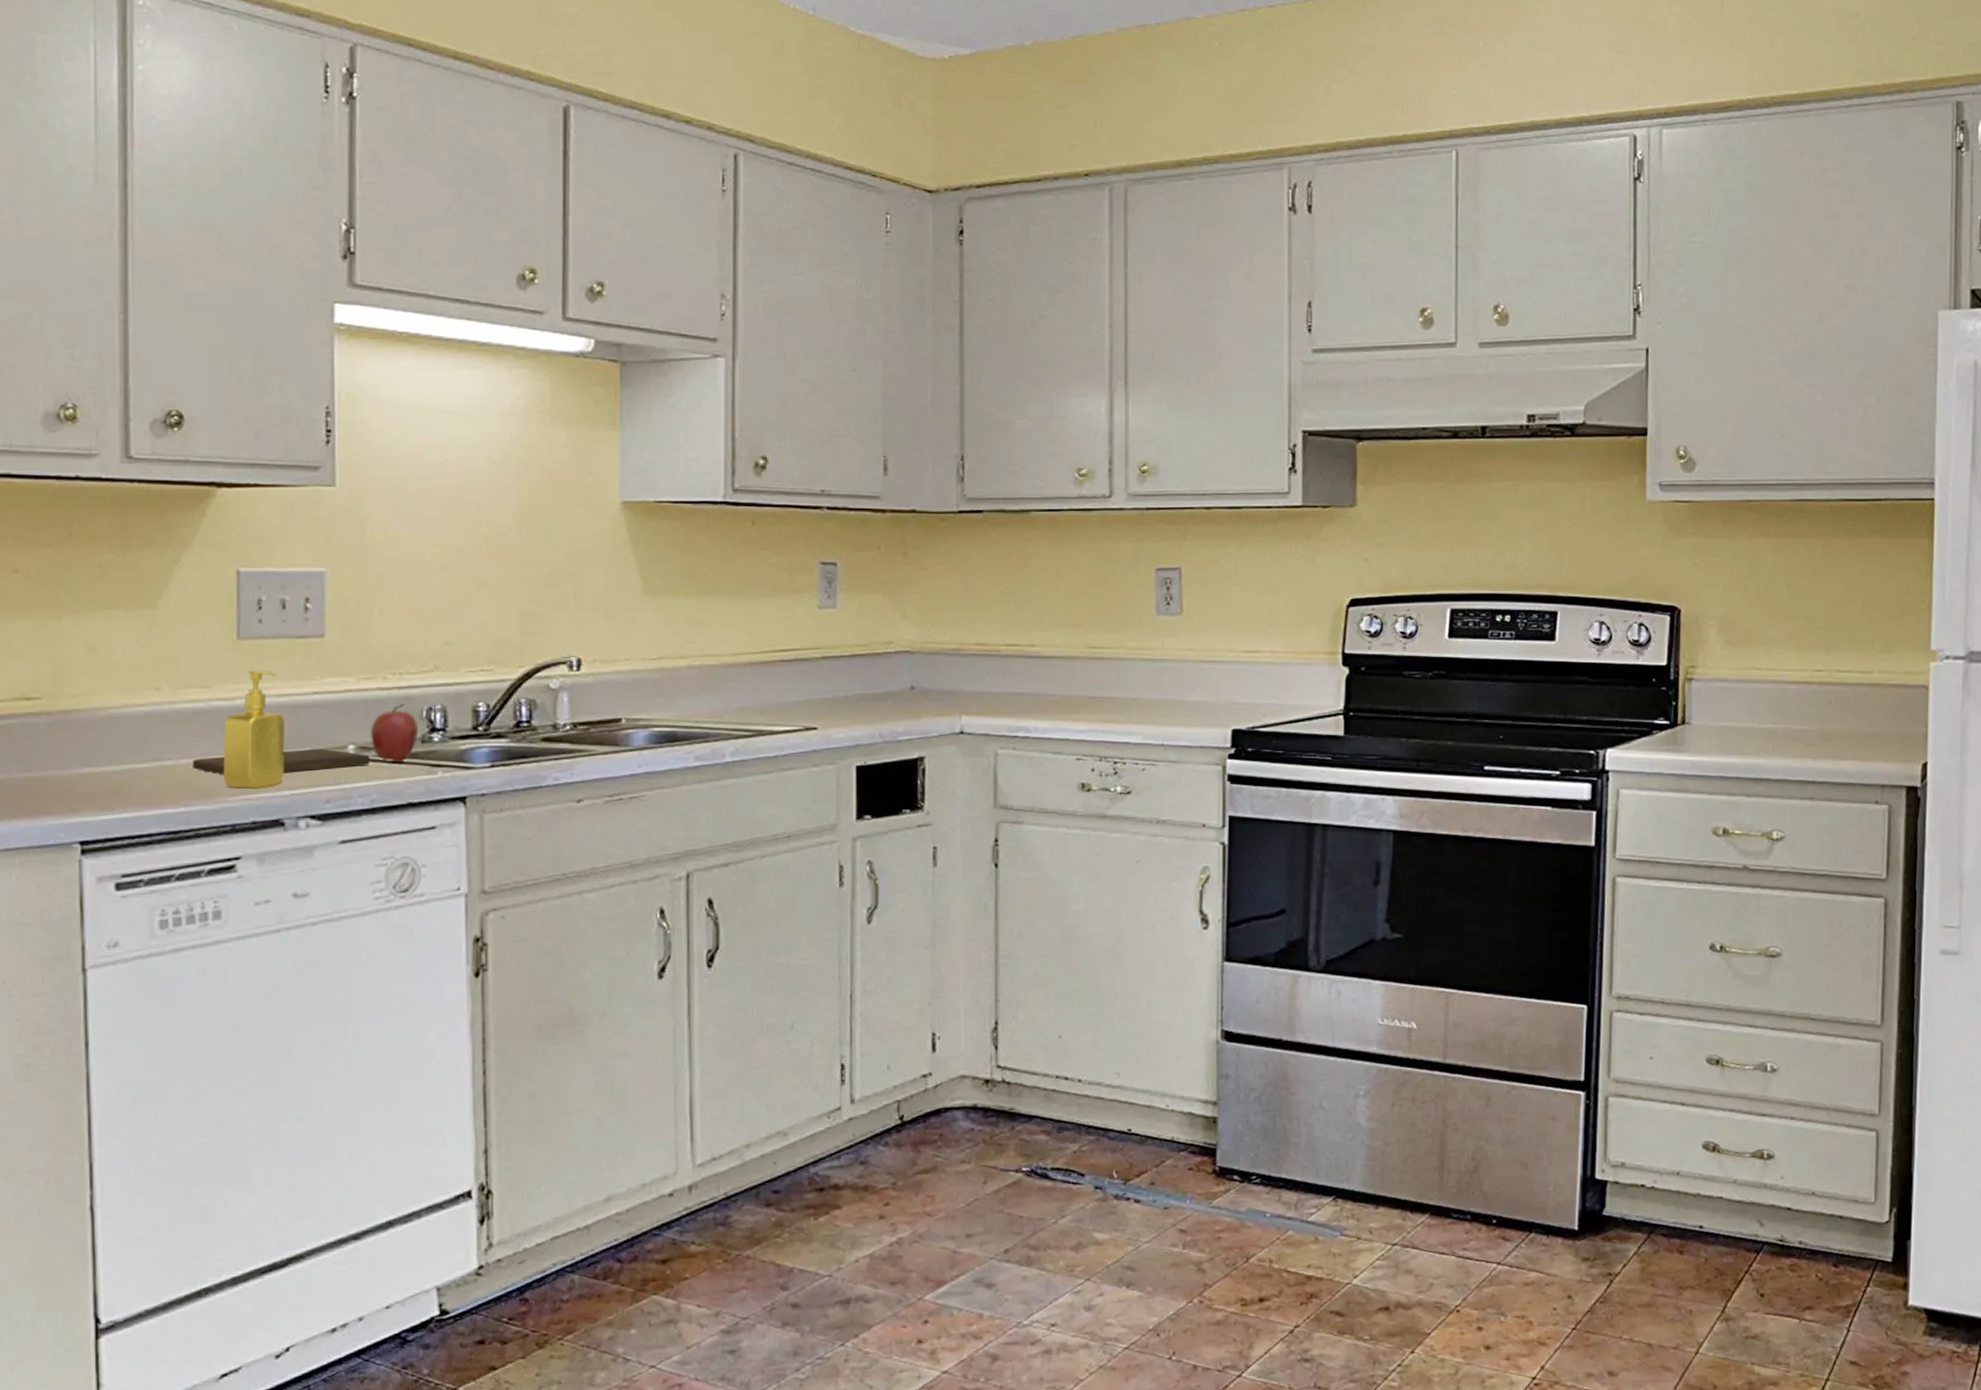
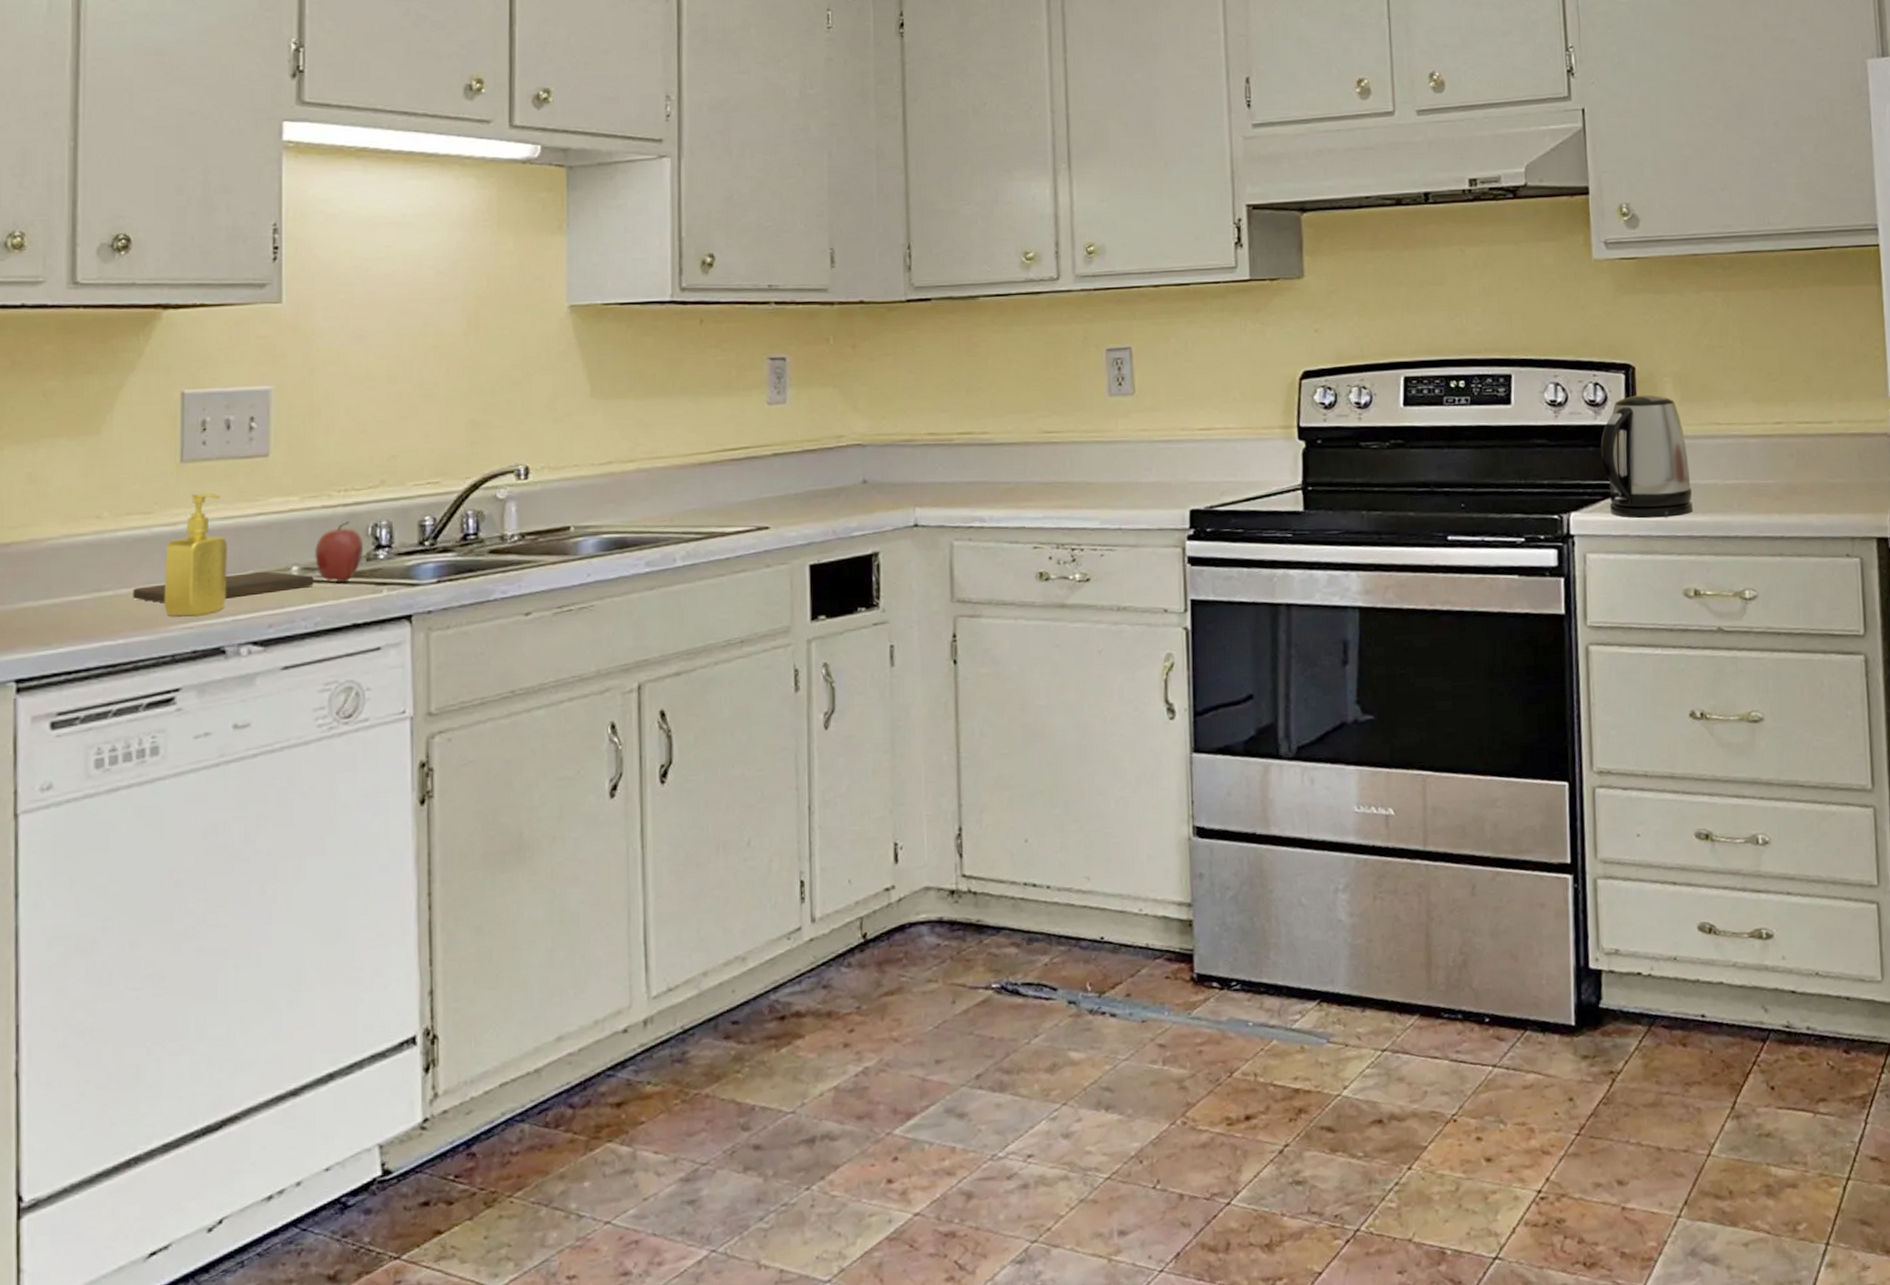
kettle: none [1641,637,1728,759] -> present [1601,394,1694,519]

